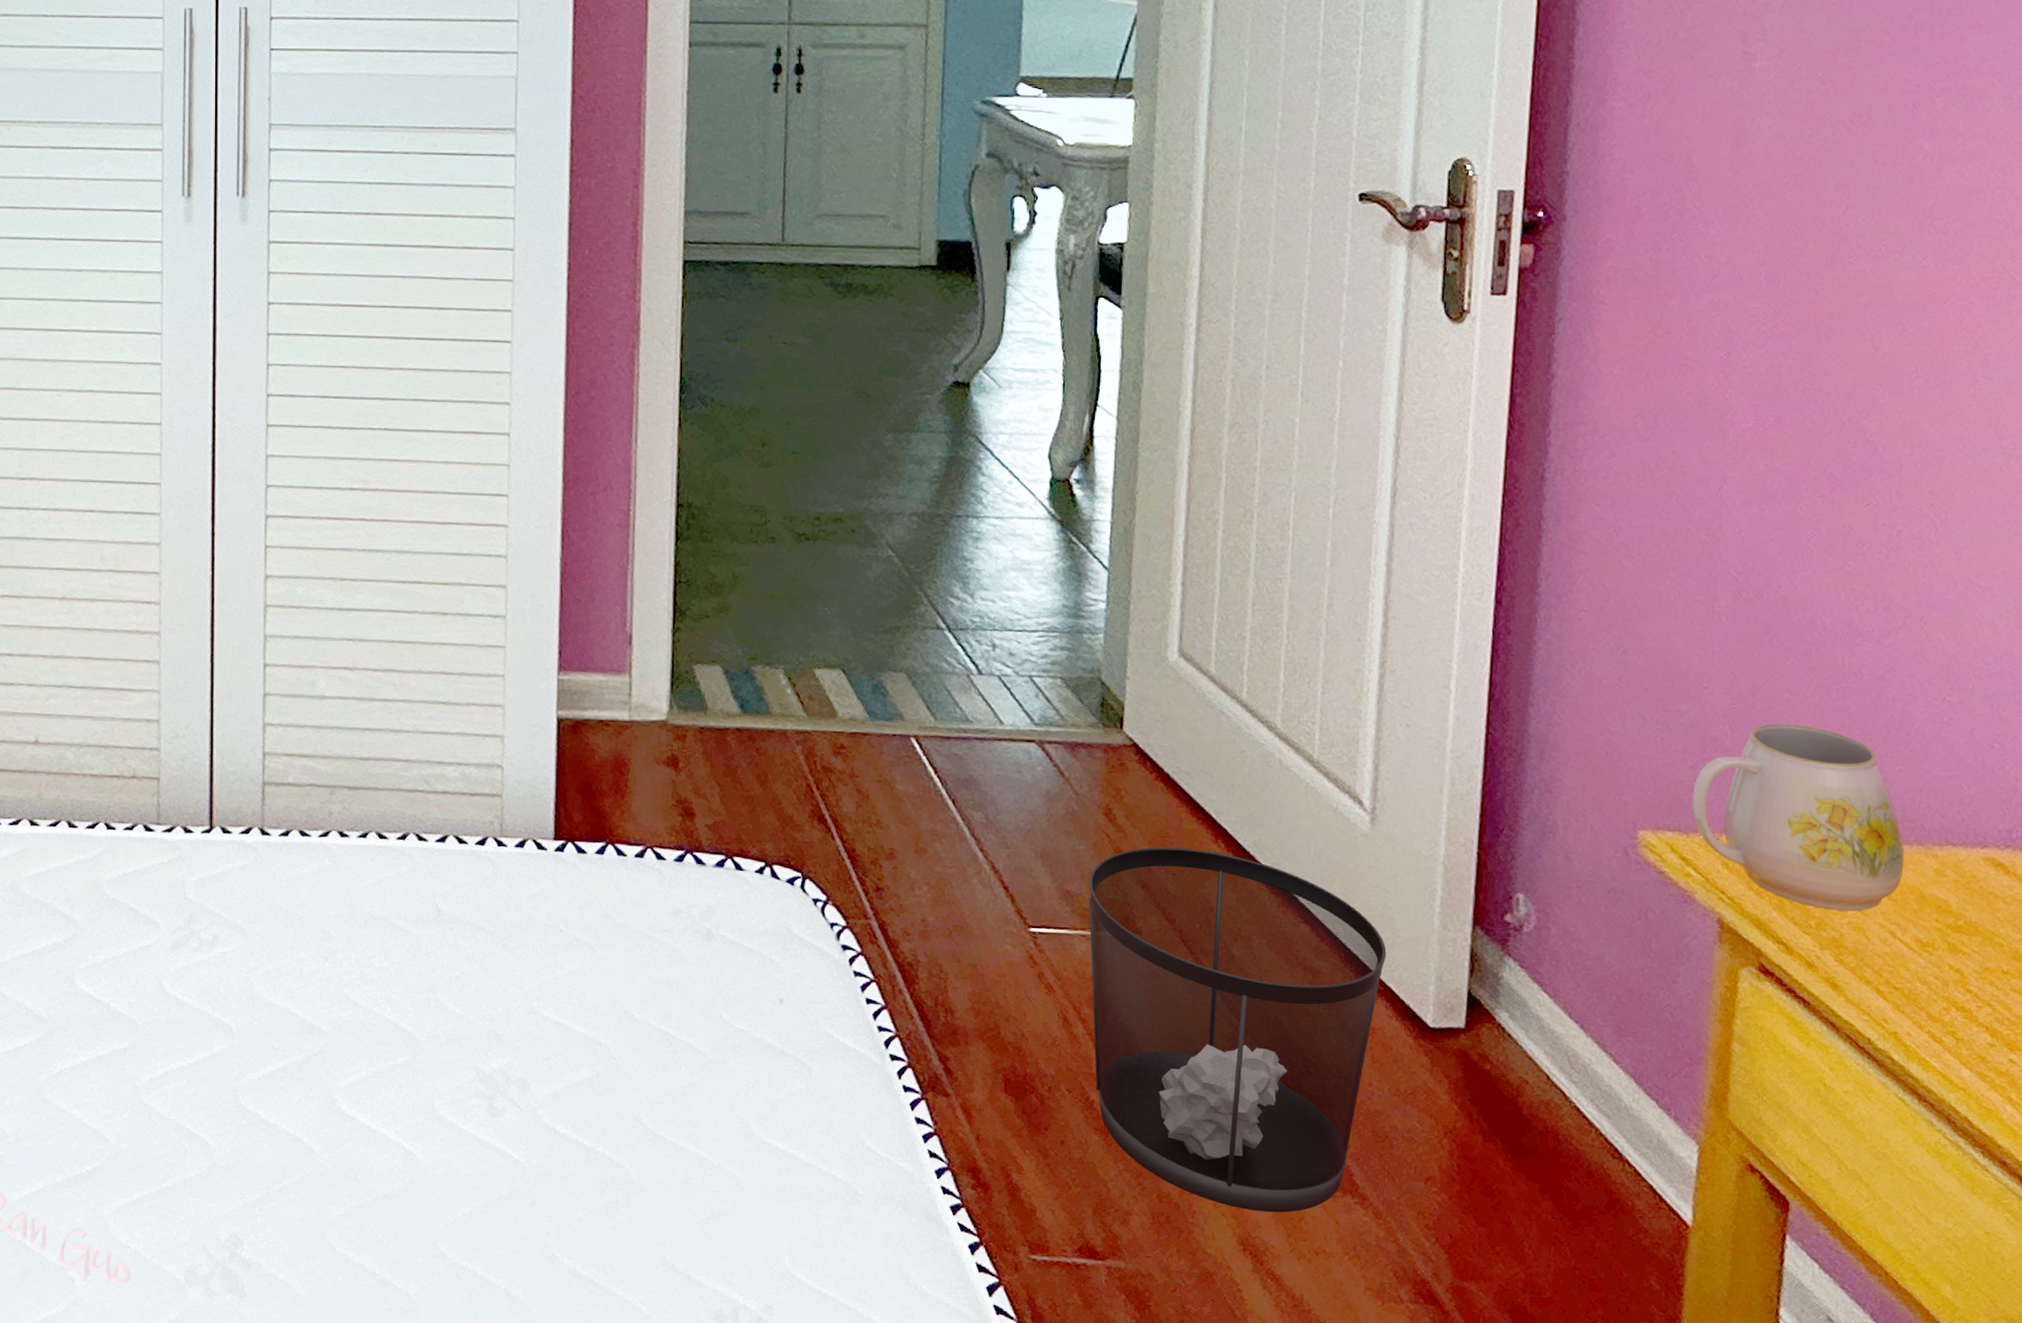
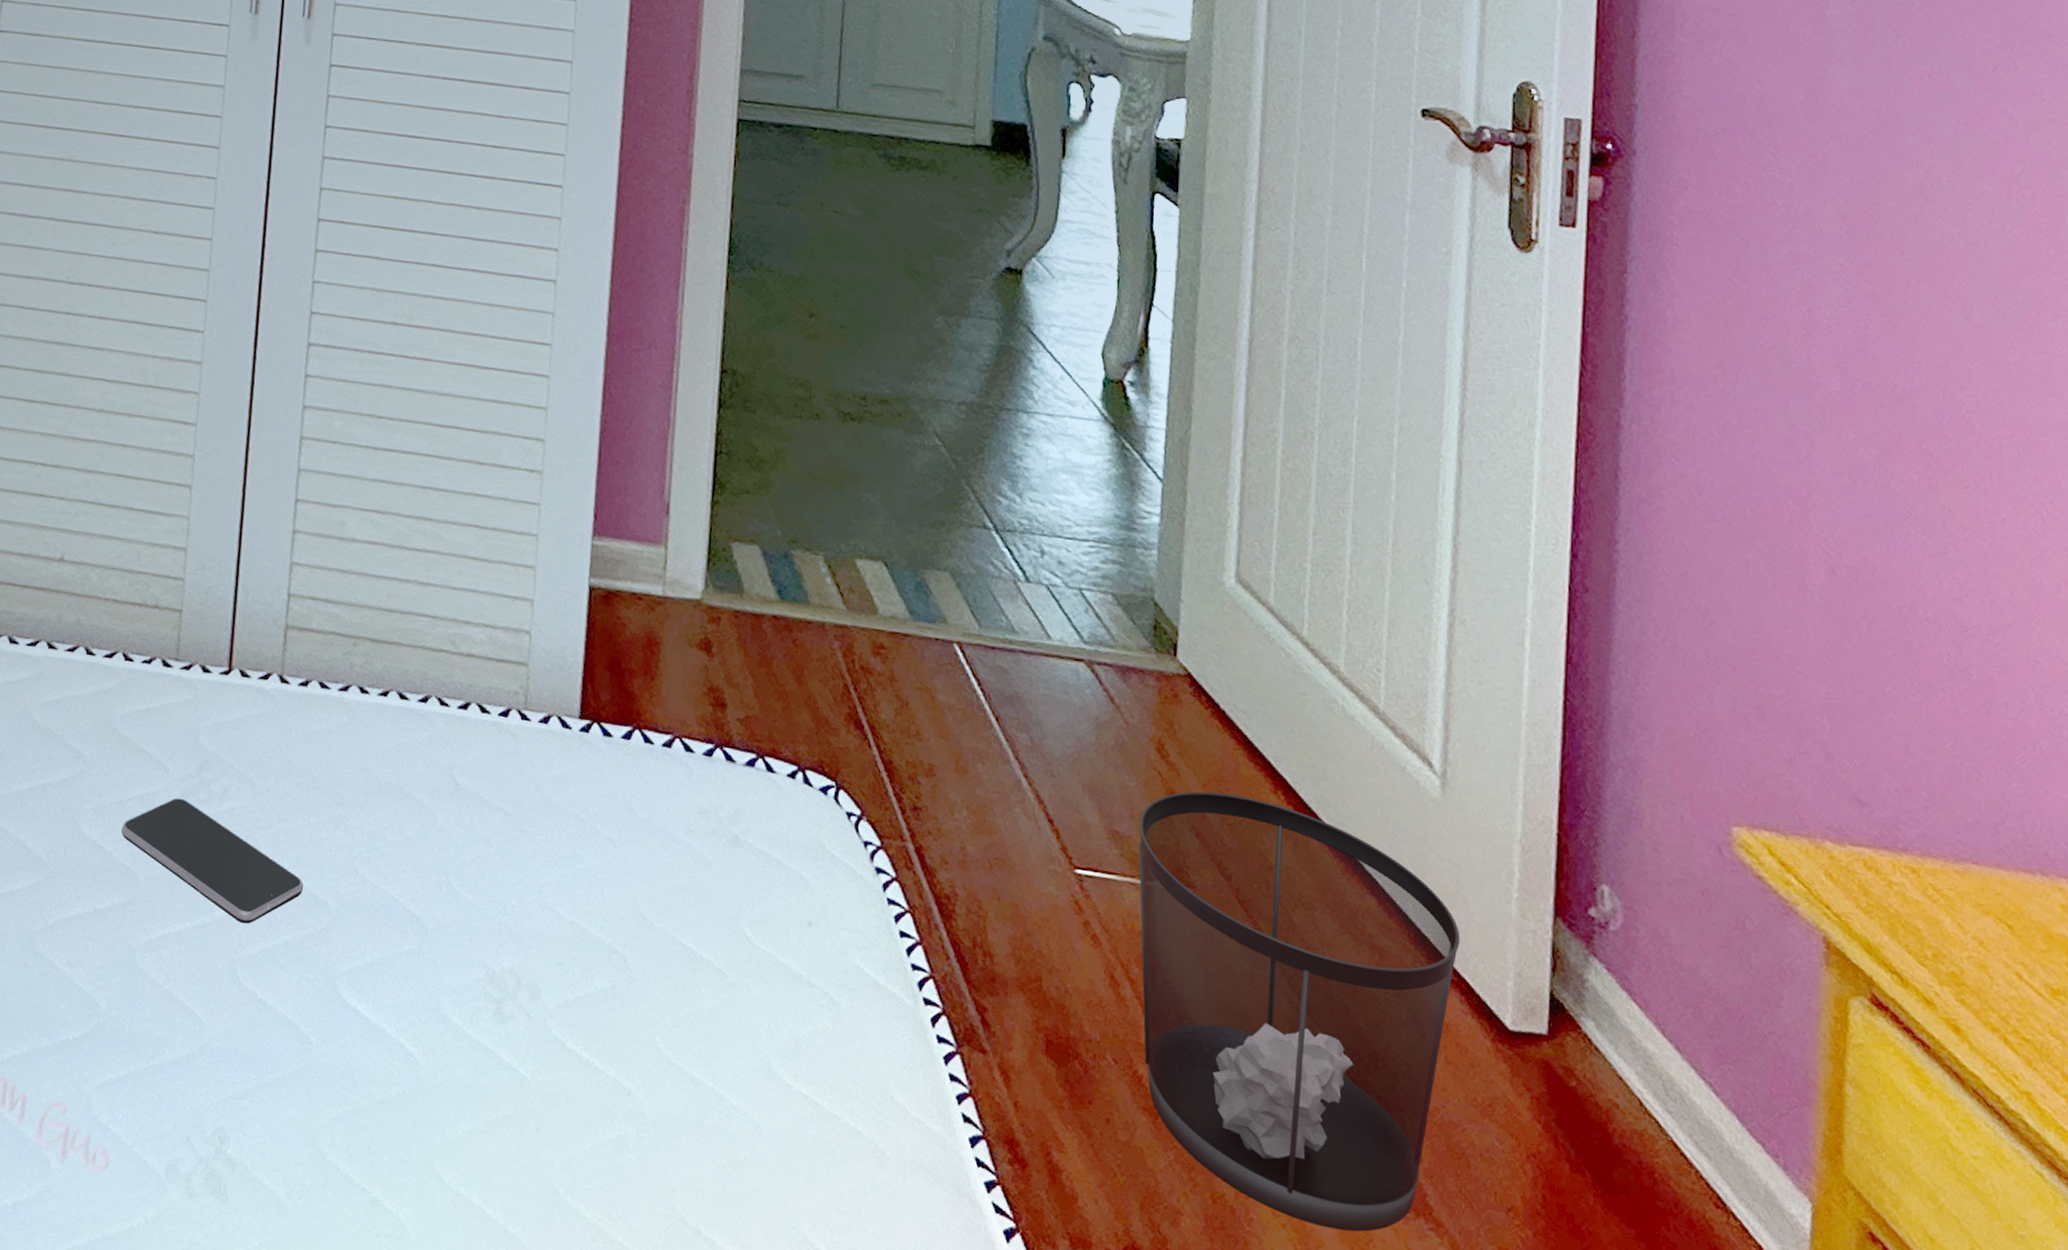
mobile phone: none [117,949,297,1055] -> present [121,798,303,925]
mug: present [1691,723,1905,912] -> none [1789,720,2028,945]

